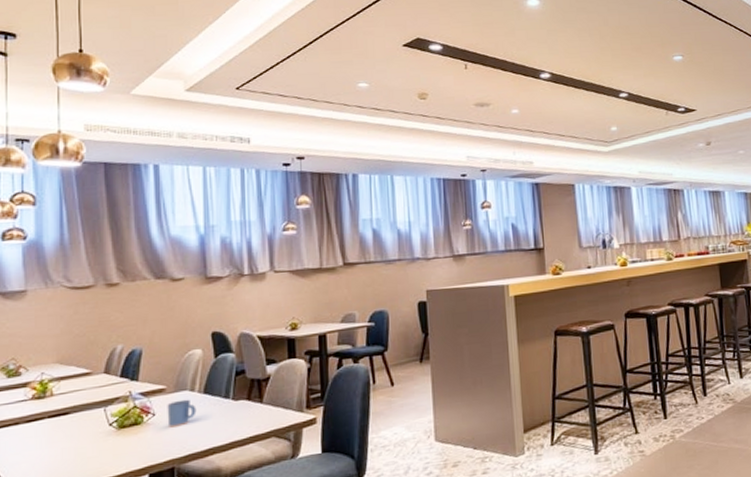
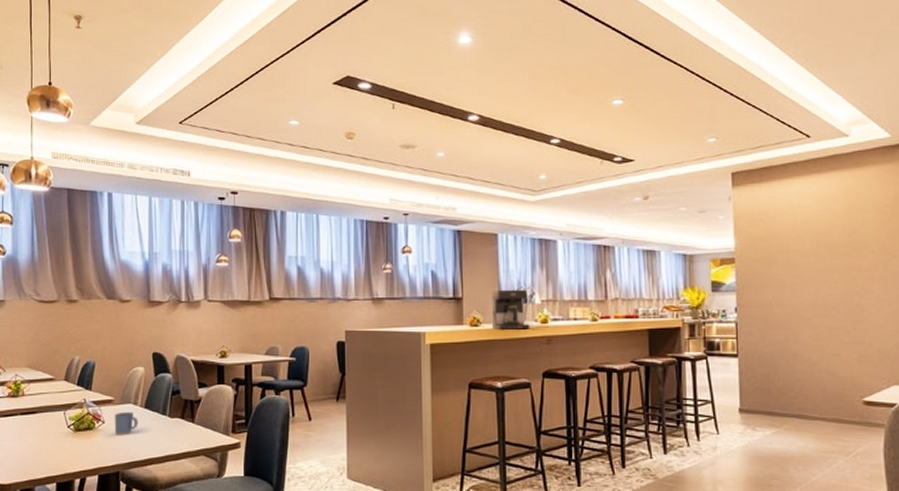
coffee maker: none [571,235,611,277] -> present [491,289,530,331]

